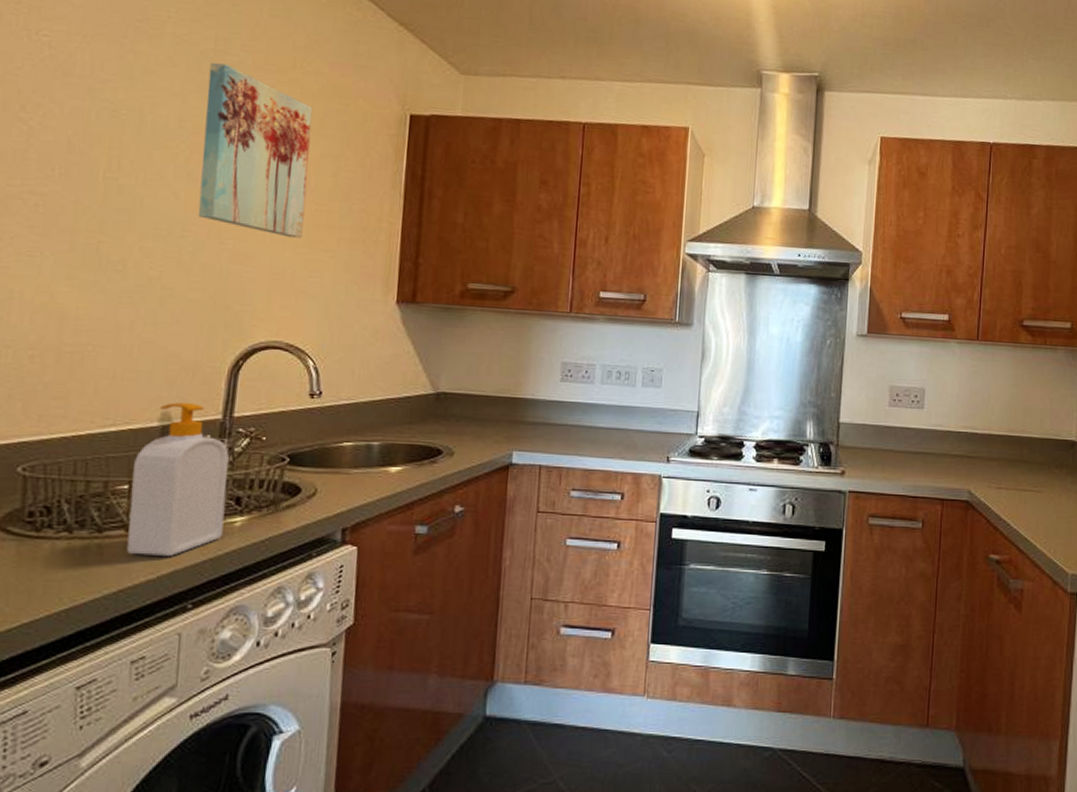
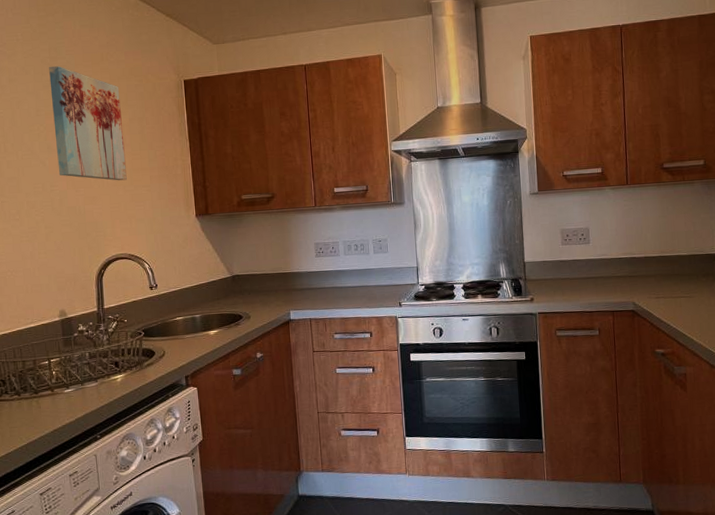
soap bottle: present [126,402,229,556] -> none [49,302,111,406]

